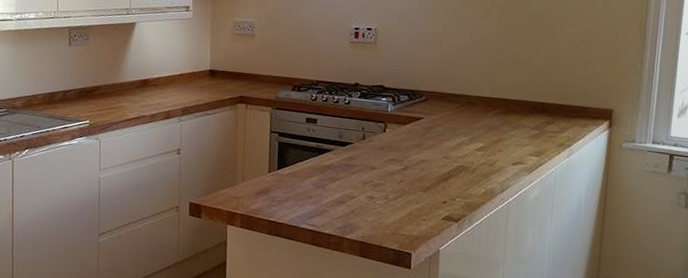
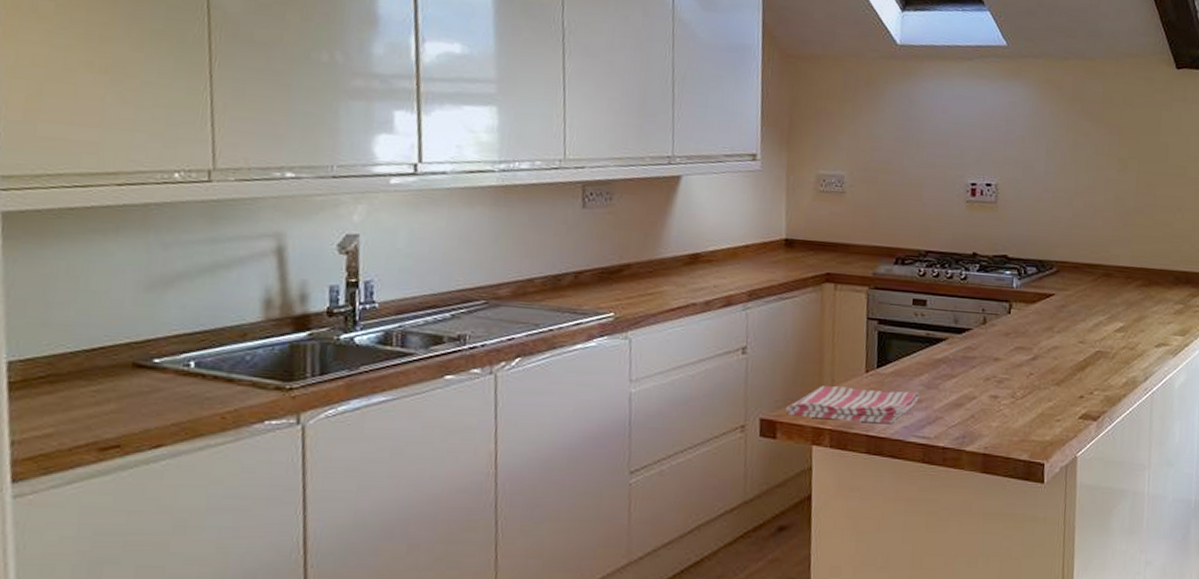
dish towel: none [208,181,310,212] -> present [786,386,920,423]

